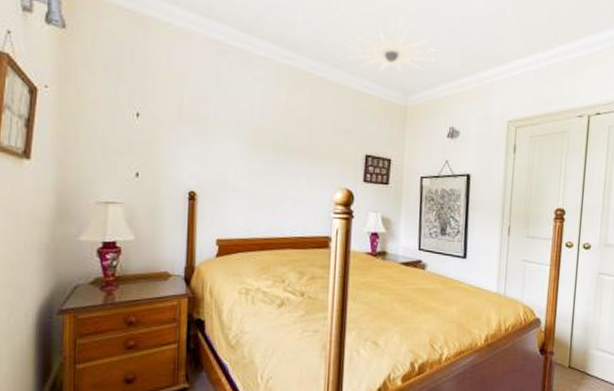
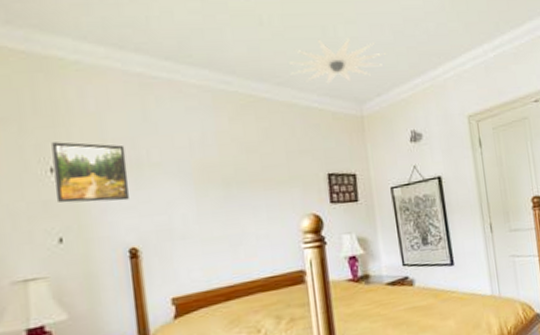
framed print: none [138,91,197,150] -> present [52,142,130,203]

